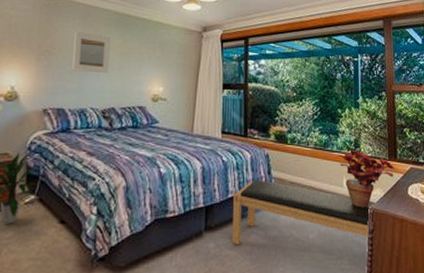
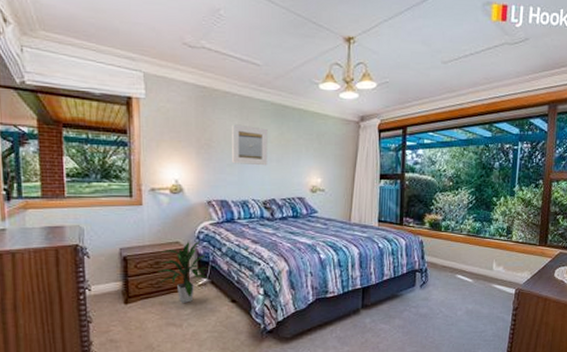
bench: present [231,180,374,246] -> none [386,264,521,321]
potted plant: present [339,149,394,208] -> none [491,235,544,289]

